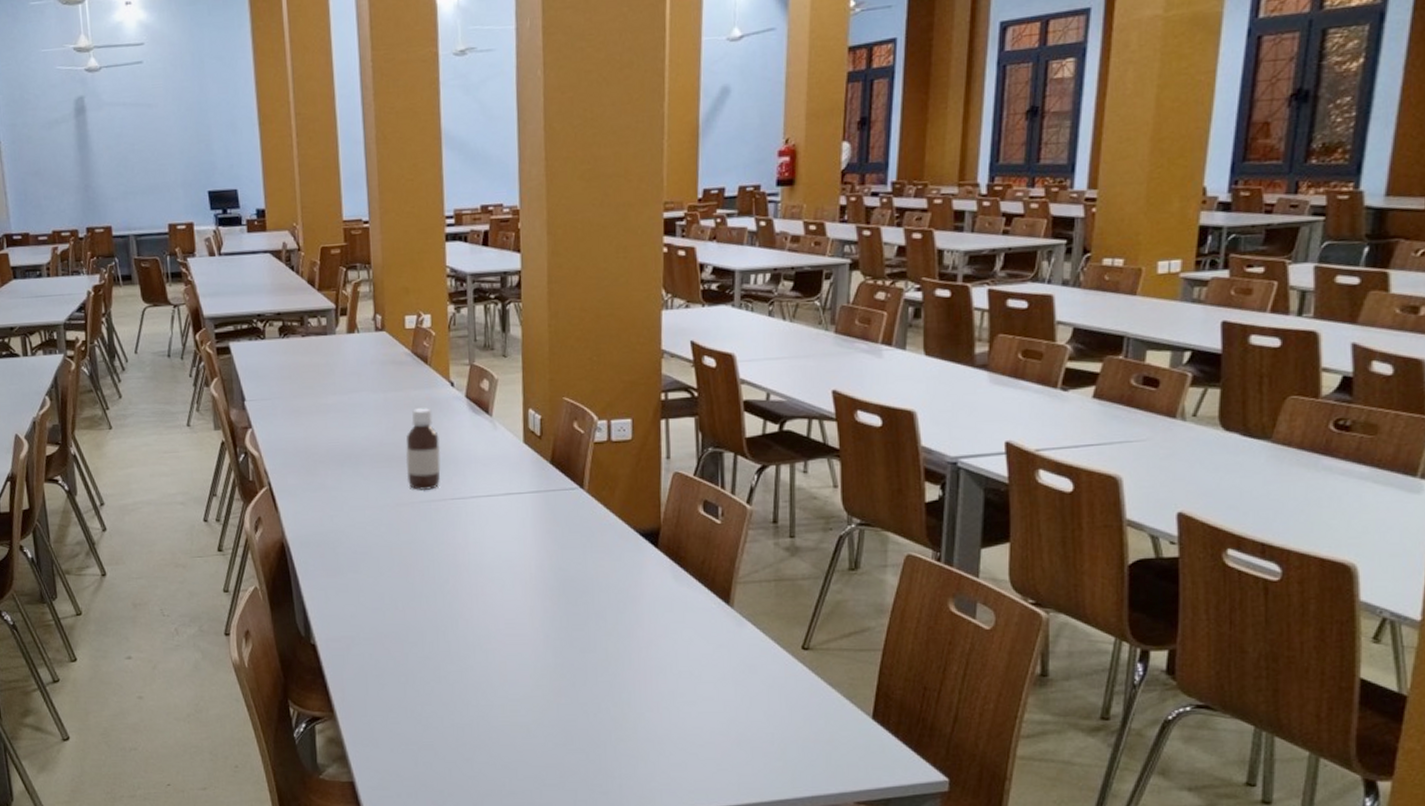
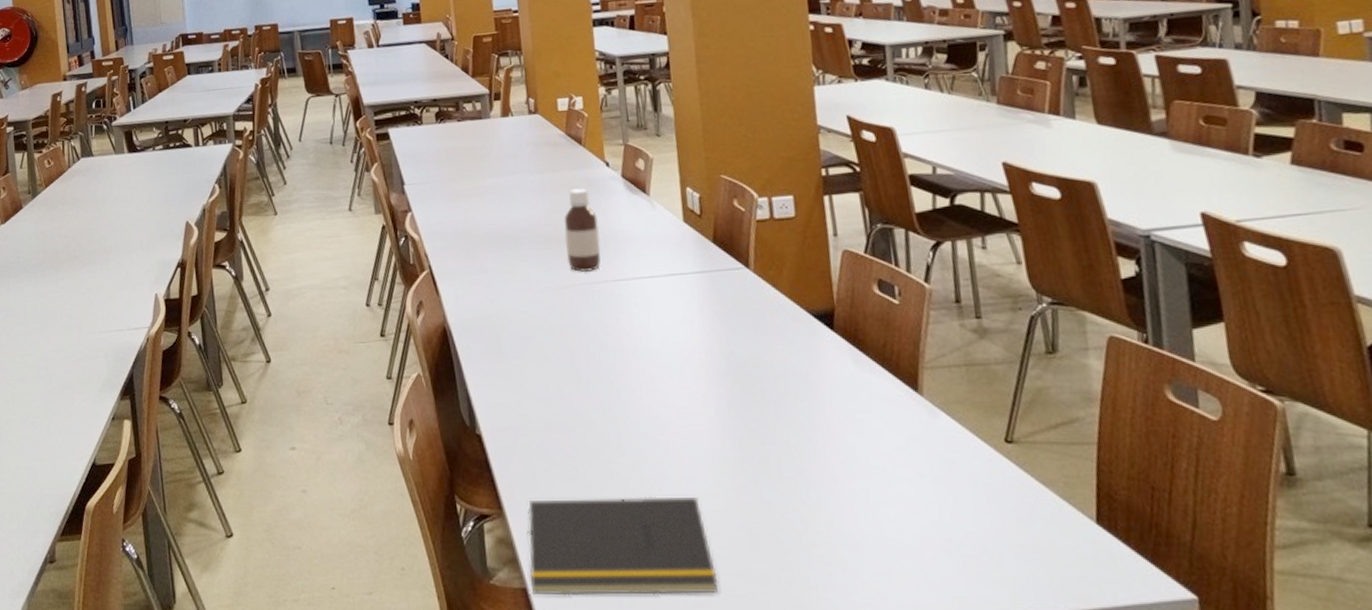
notepad: none [356,699,532,788] -> present [527,496,719,596]

